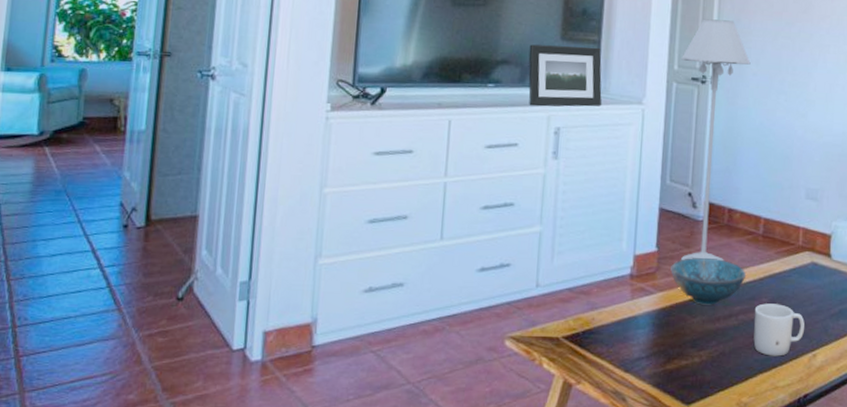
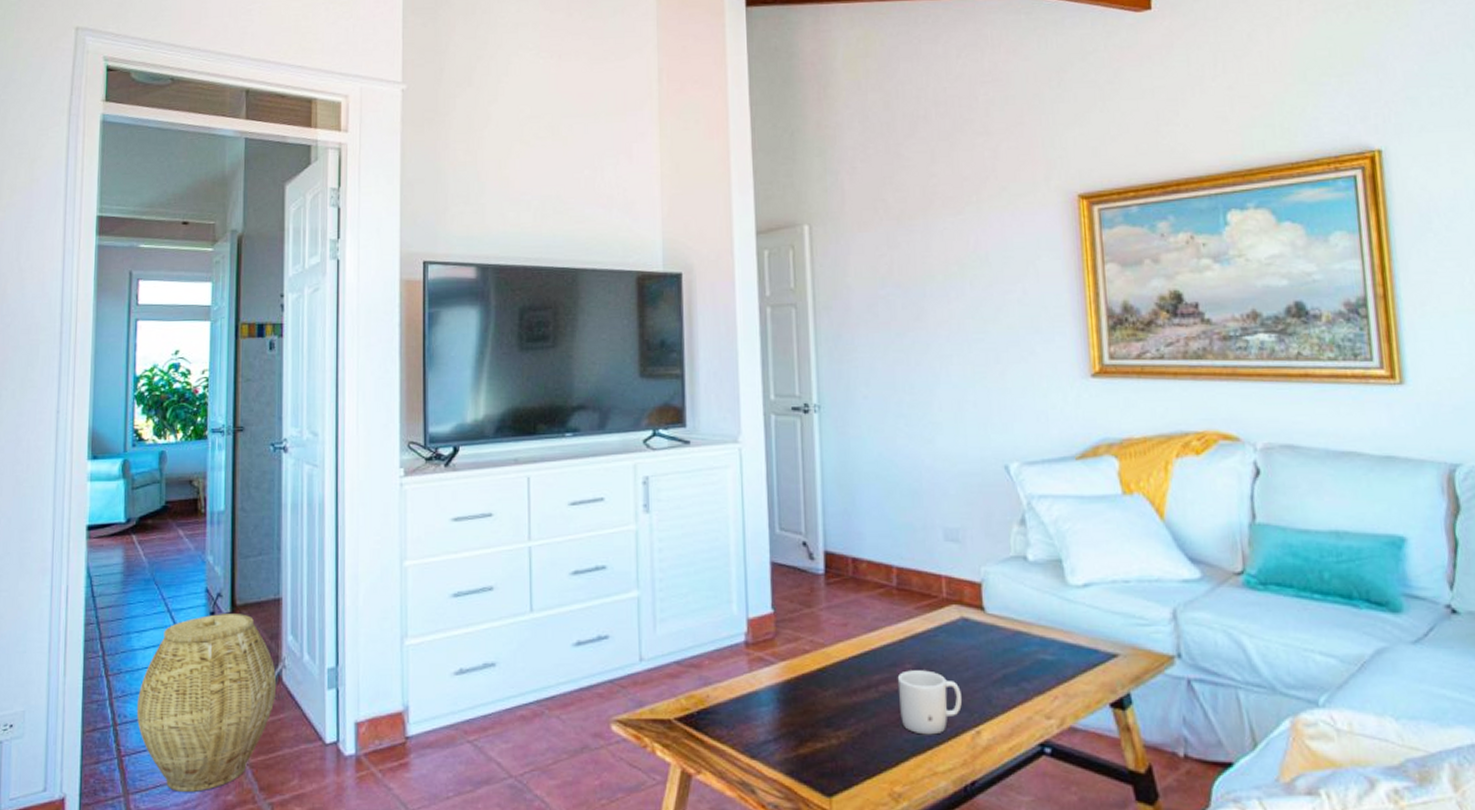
woven basket: none [38,227,188,391] -> present [136,614,277,792]
picture frame: present [528,44,602,107] -> none [606,382,692,455]
decorative bowl: present [670,257,746,305] -> none [791,617,882,675]
floor lamp: present [680,19,751,262] -> none [778,337,859,622]

